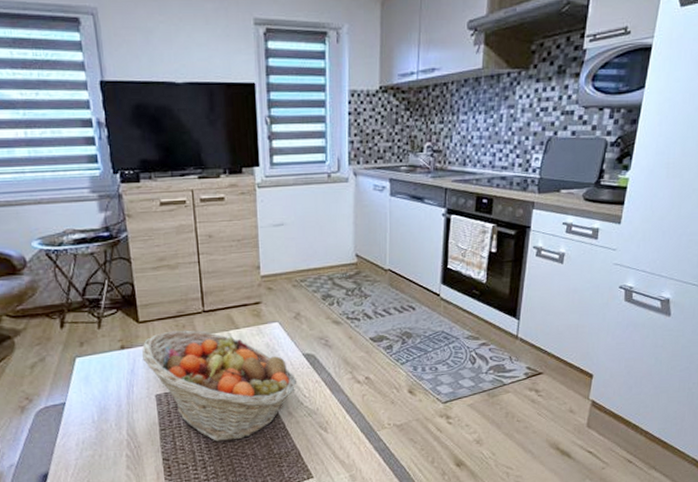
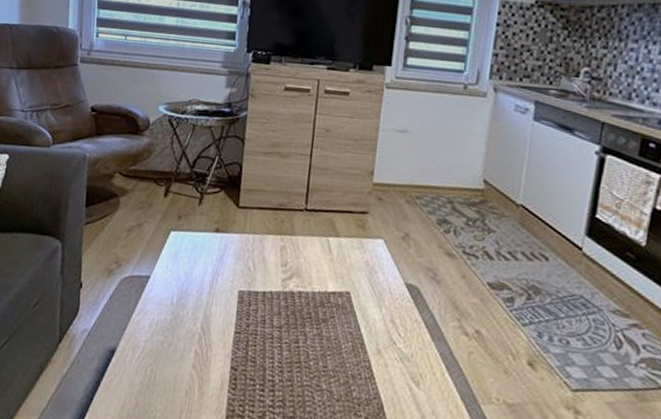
fruit basket: present [142,330,297,442] -> none [234,223,394,368]

